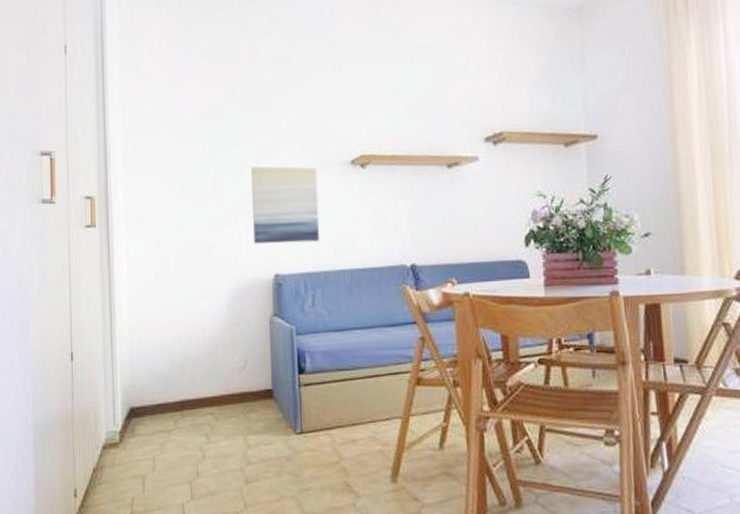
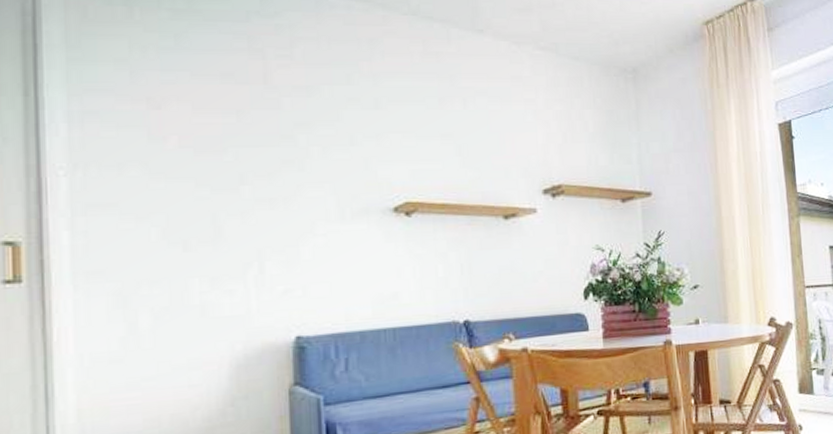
wall art: present [251,166,320,244] -> none [264,210,356,301]

